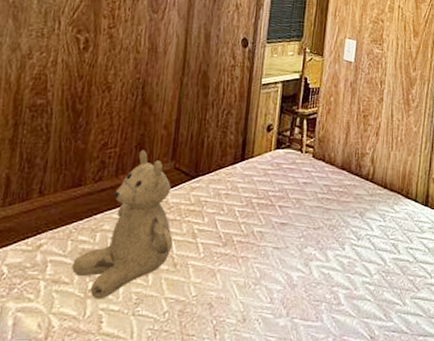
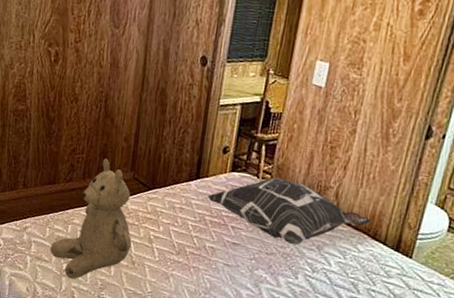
decorative pillow: none [253,150,403,215] -> present [207,177,372,245]

